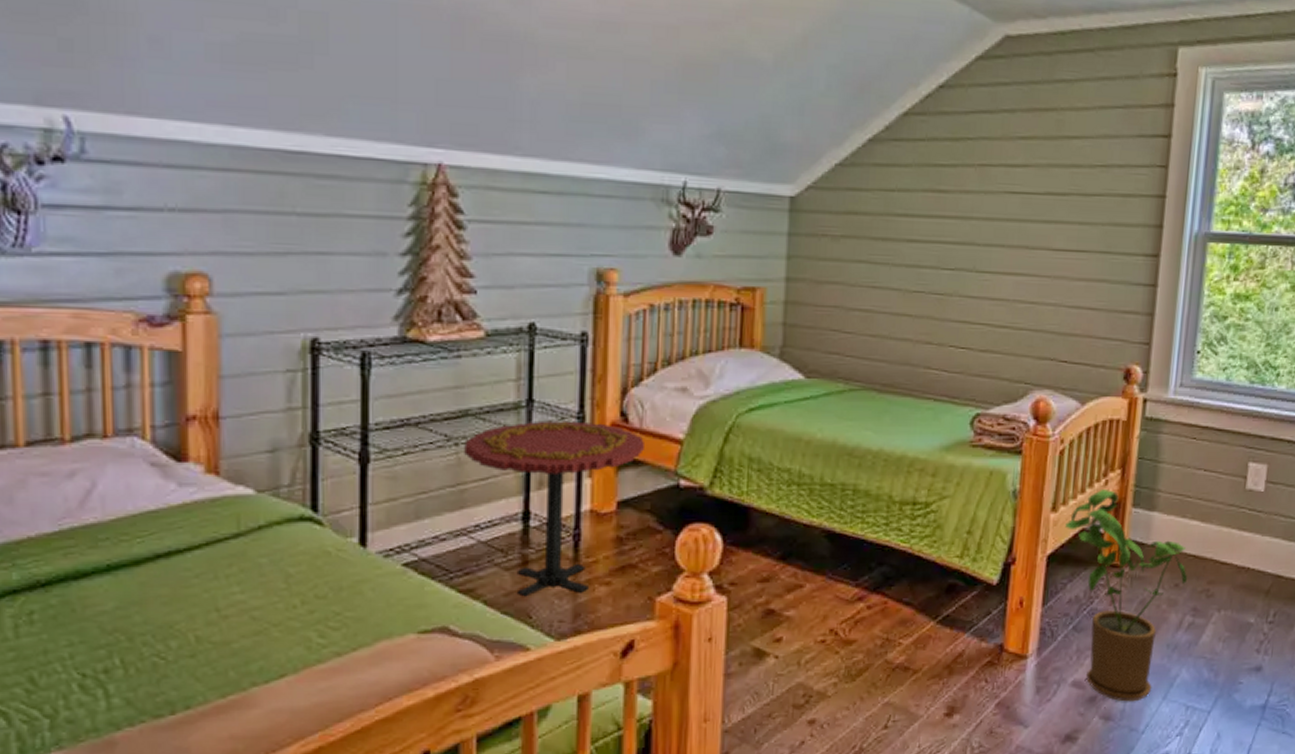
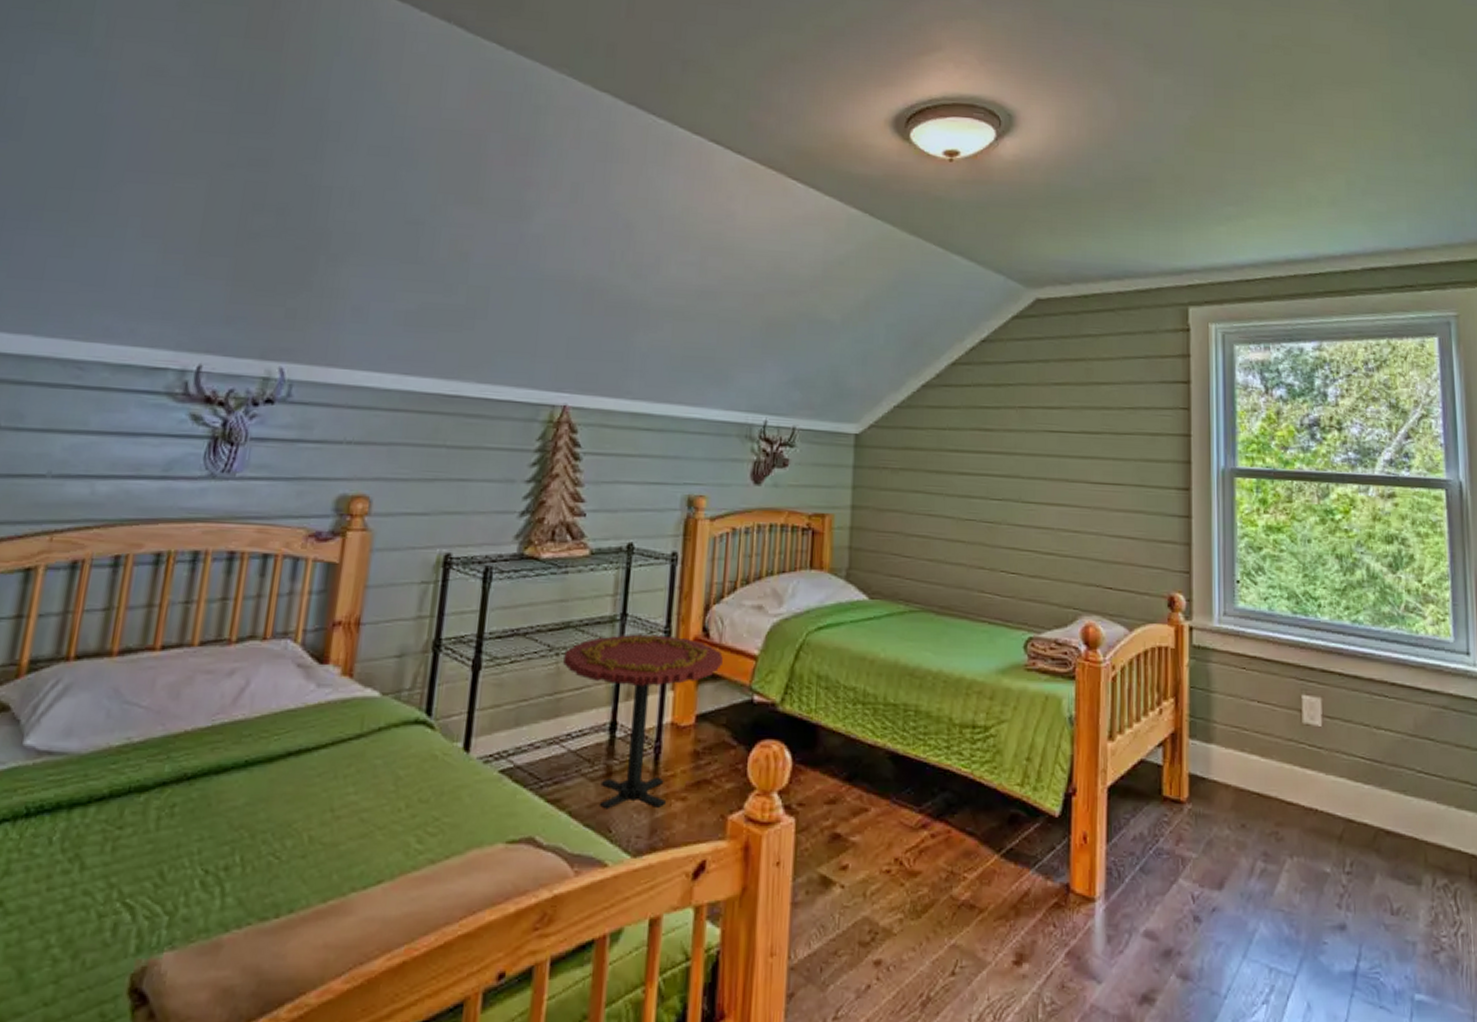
house plant: present [1065,490,1188,702] -> none [1123,719,1254,959]

